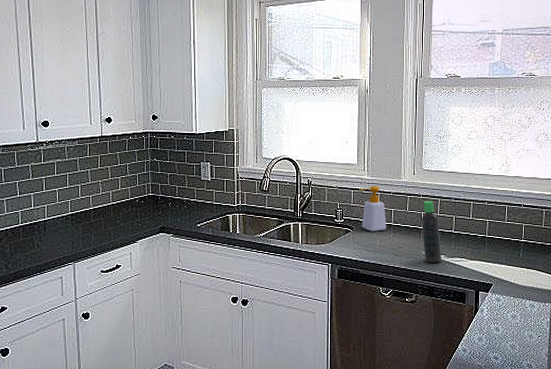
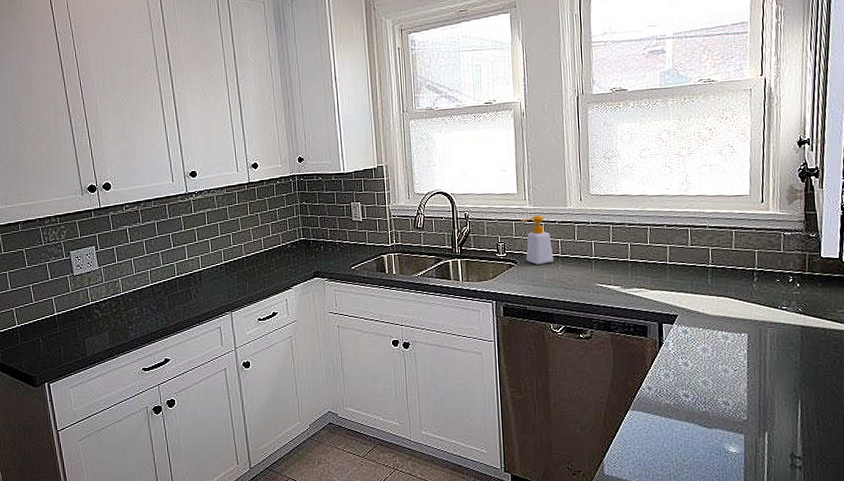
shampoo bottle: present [421,200,442,263] -> none [592,227,618,295]

